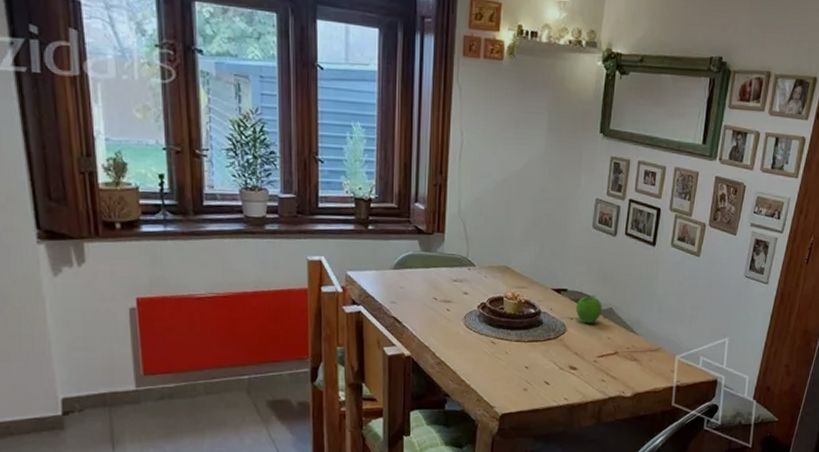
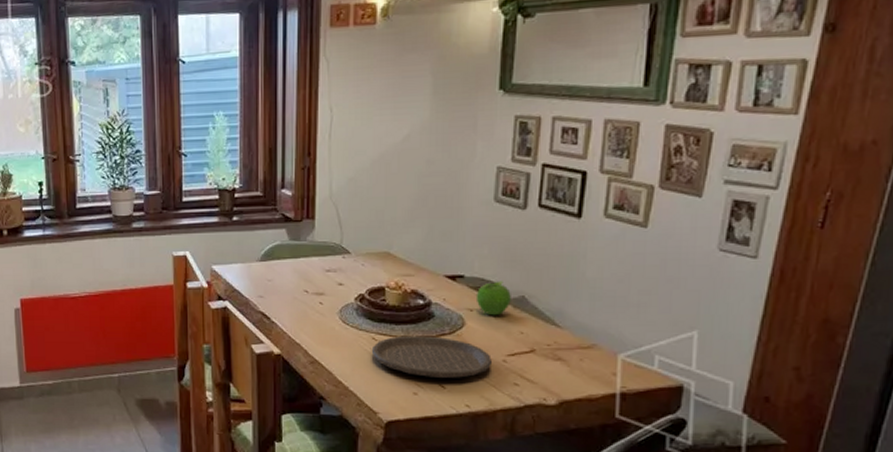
plate: none [490,340,586,377] -> present [371,335,492,379]

